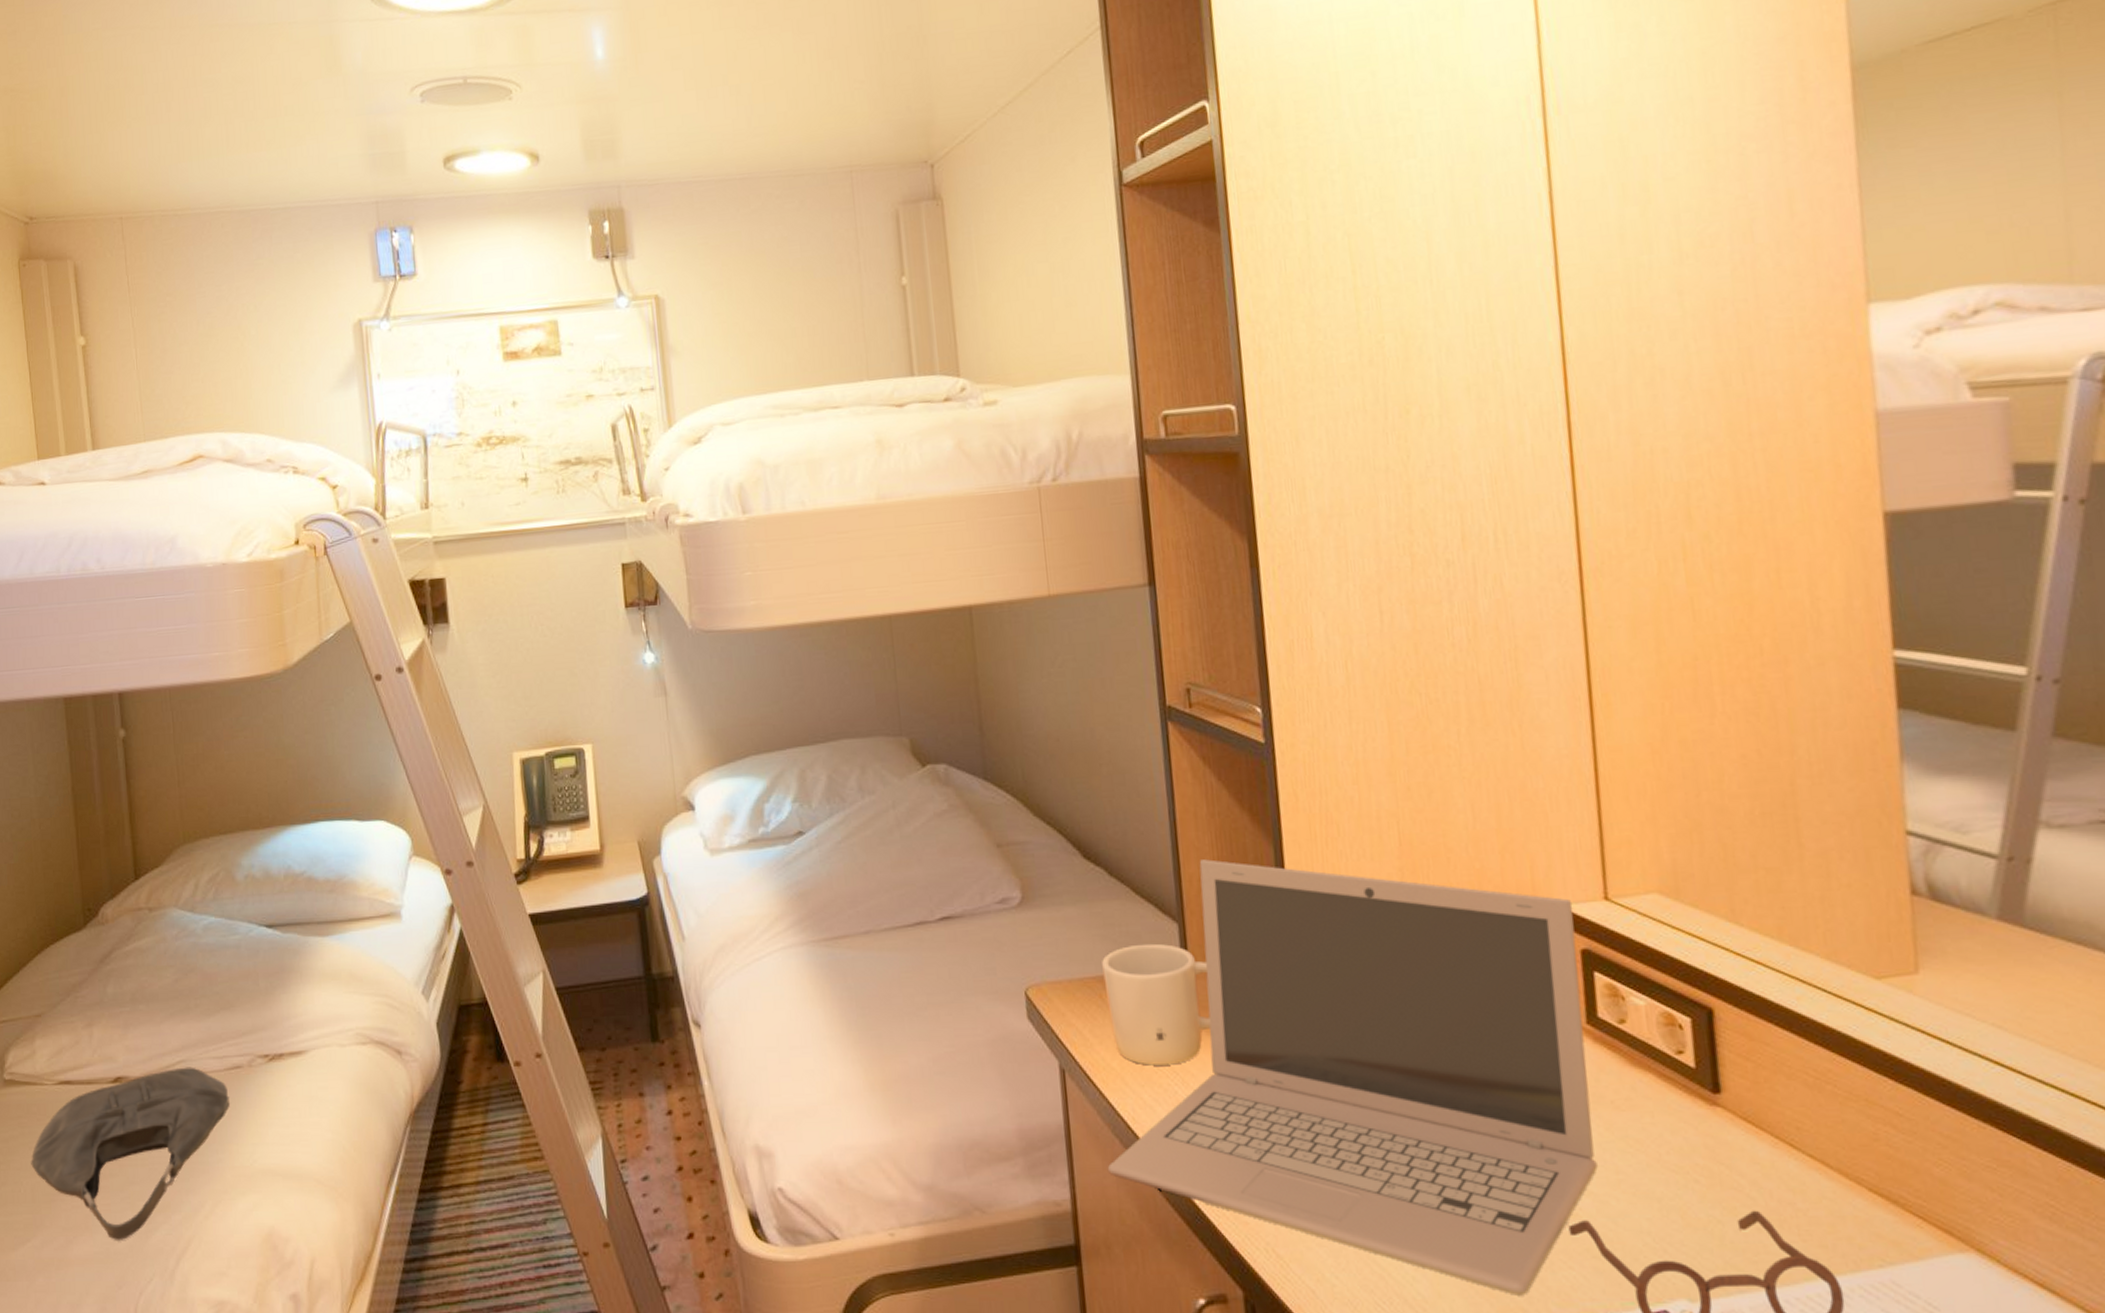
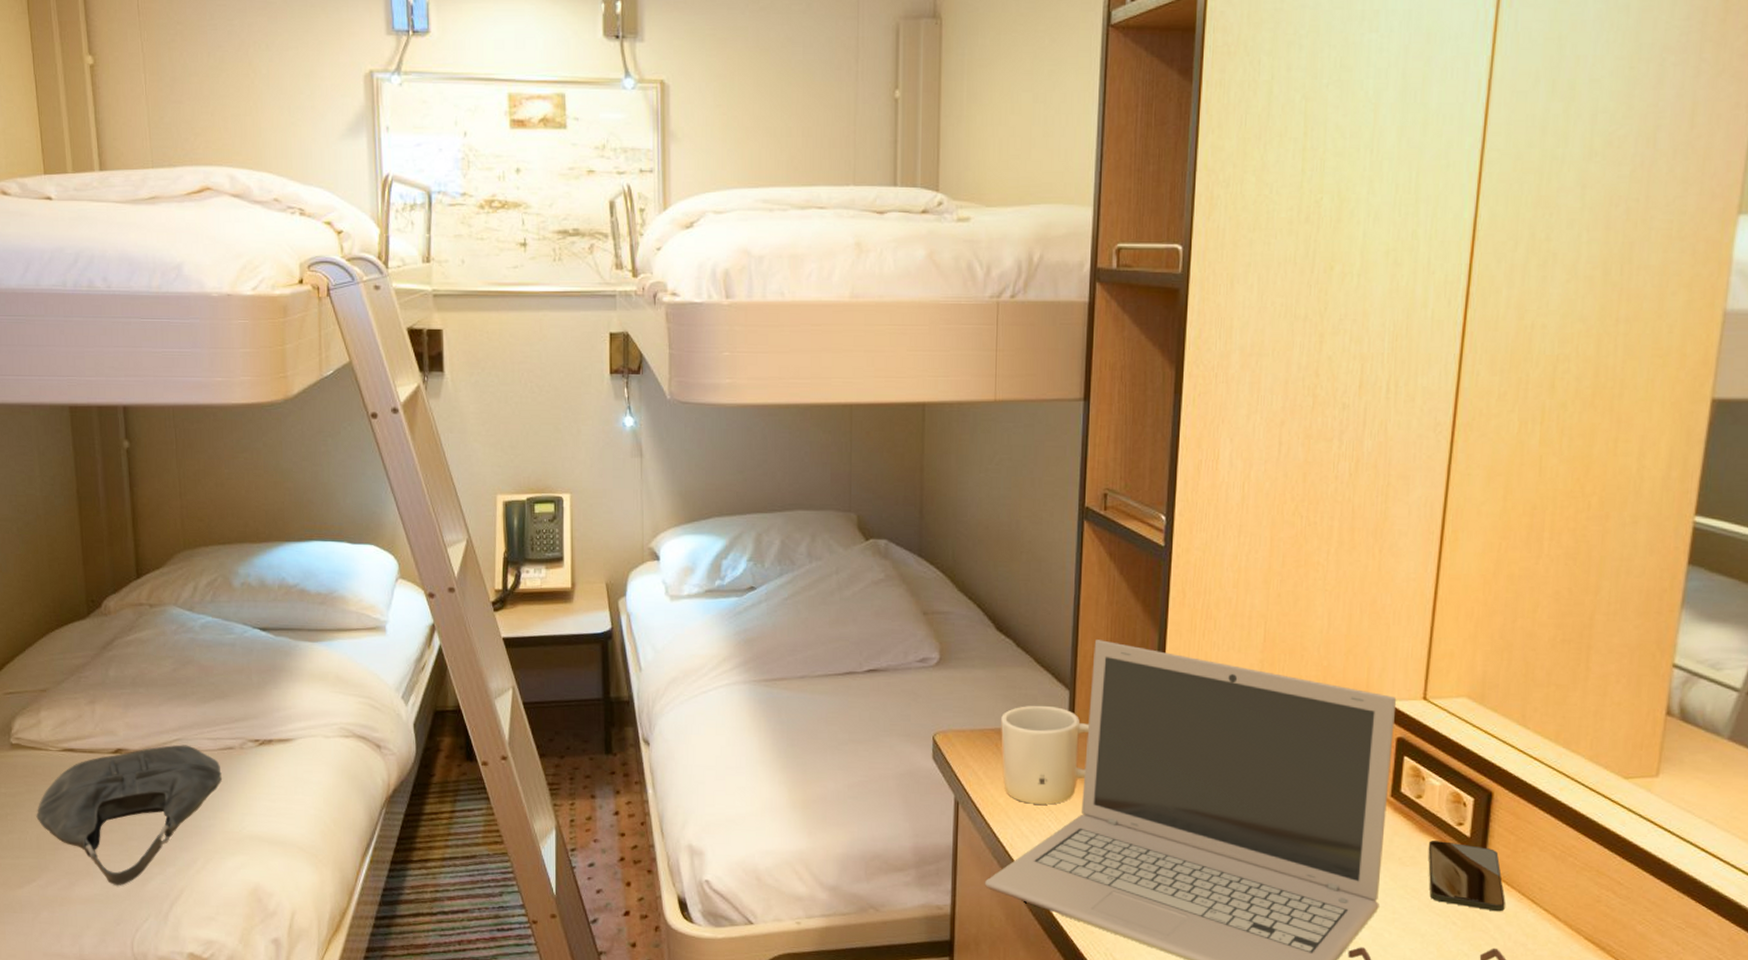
phone: none [1644,1075,1758,1163] -> present [1428,841,1505,912]

